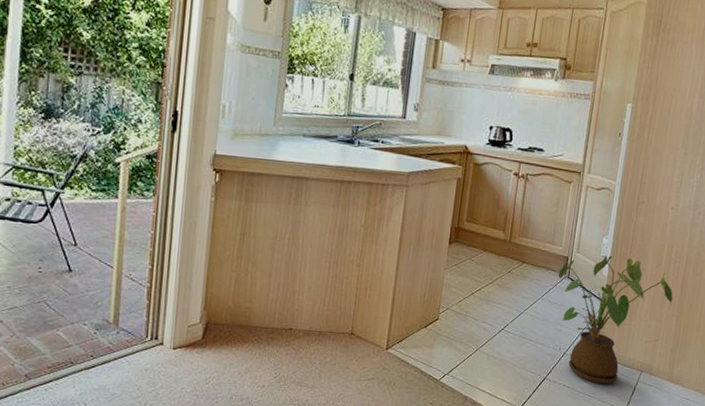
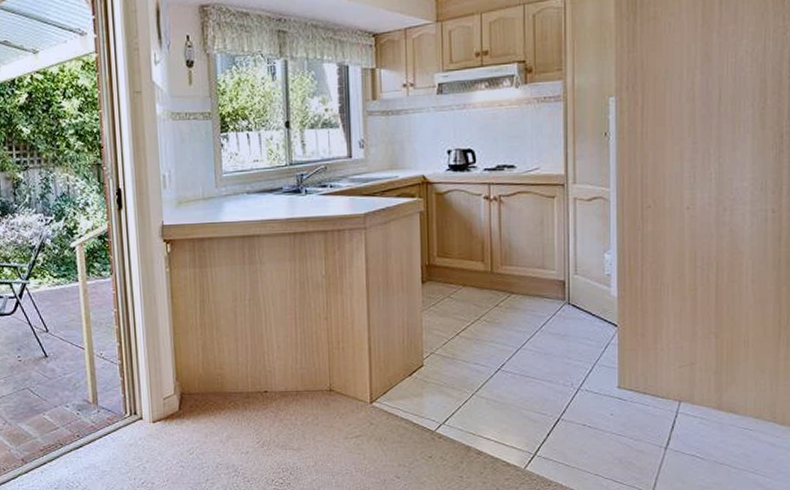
house plant: present [558,255,673,385] -> none [555,272,707,421]

